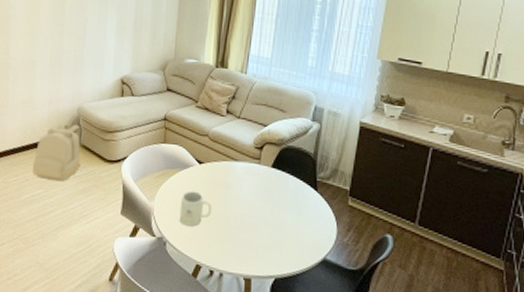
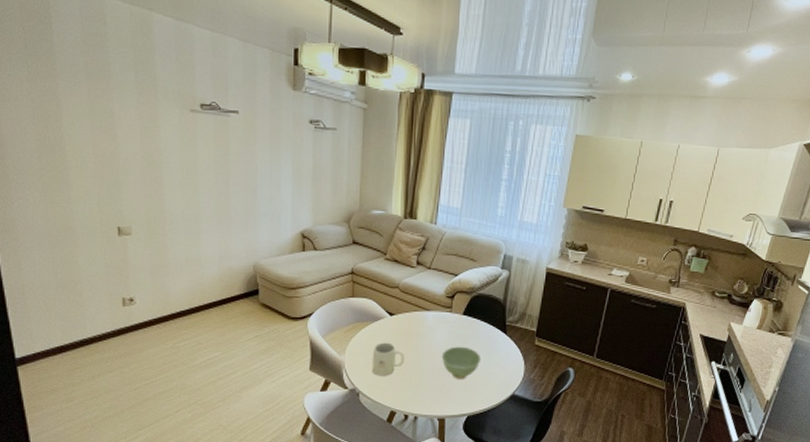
backpack: present [33,122,82,182] -> none [206,281,261,343]
bowl: none [248,200,291,237] -> present [441,346,482,379]

